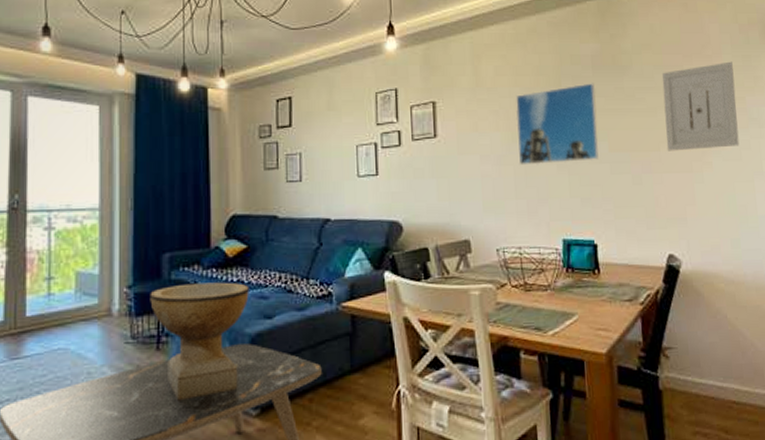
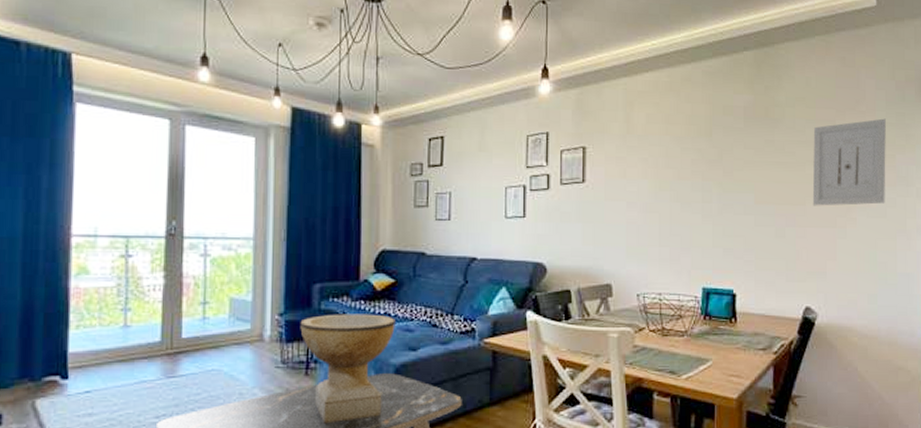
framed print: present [516,83,599,165] -> none [664,134,746,214]

